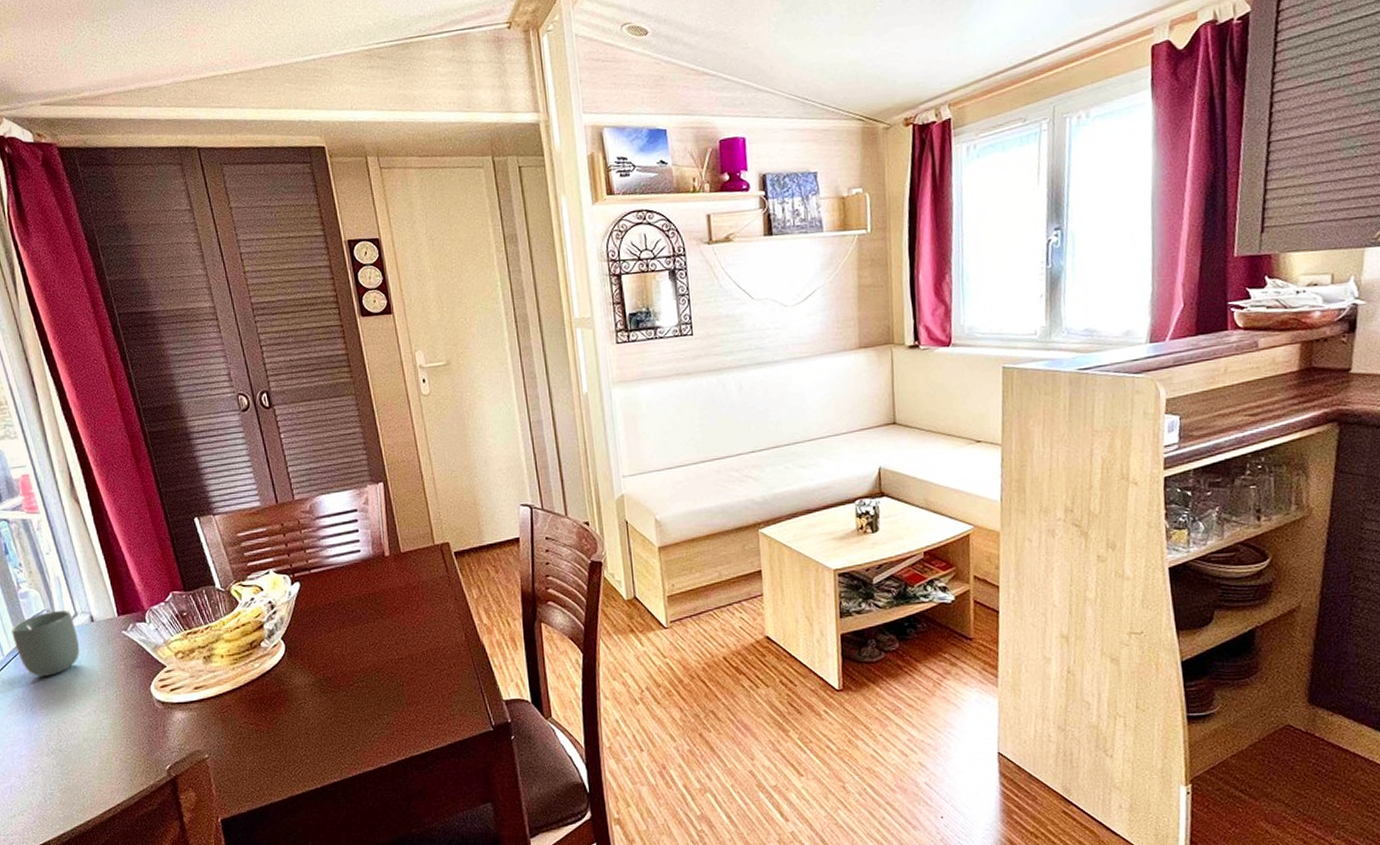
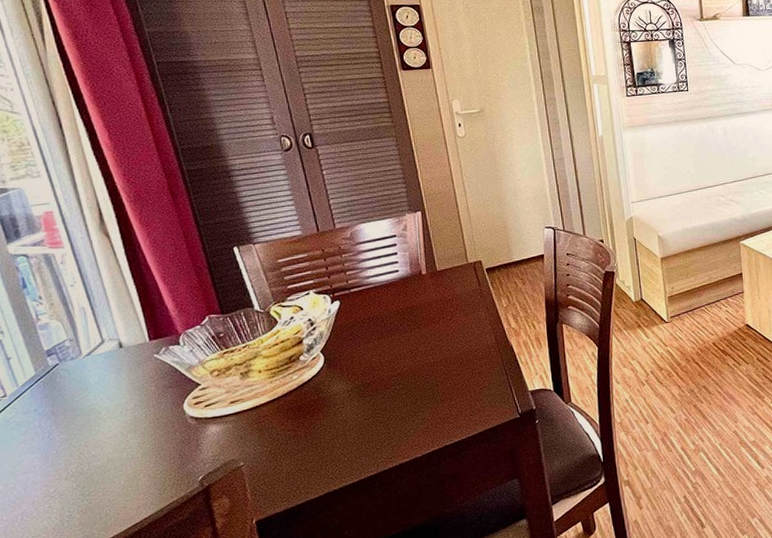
cup: present [12,610,80,677] -> none [28,339,106,404]

